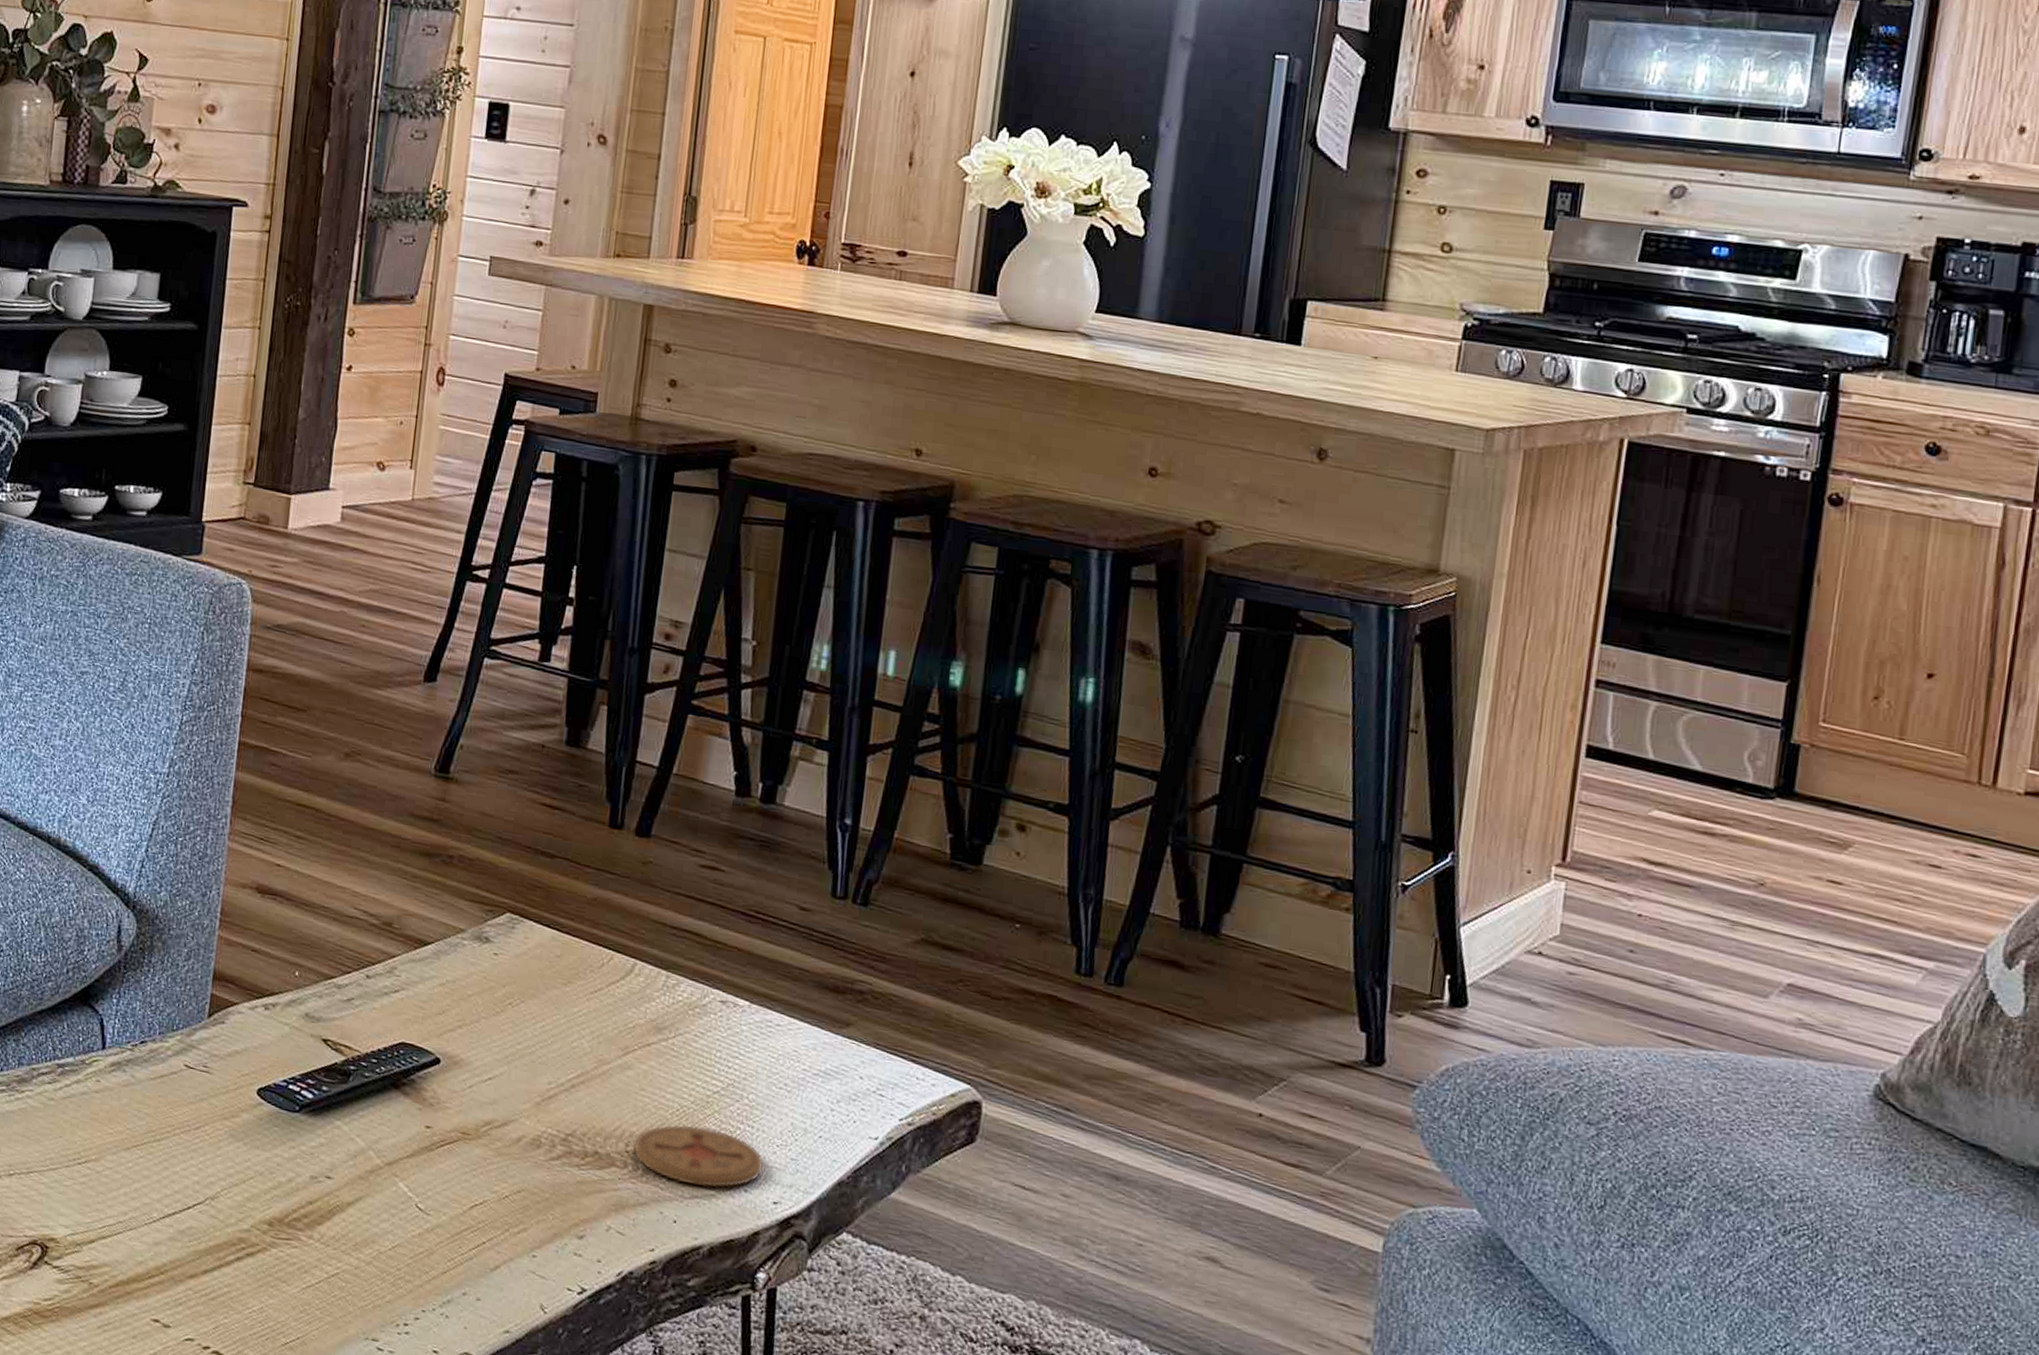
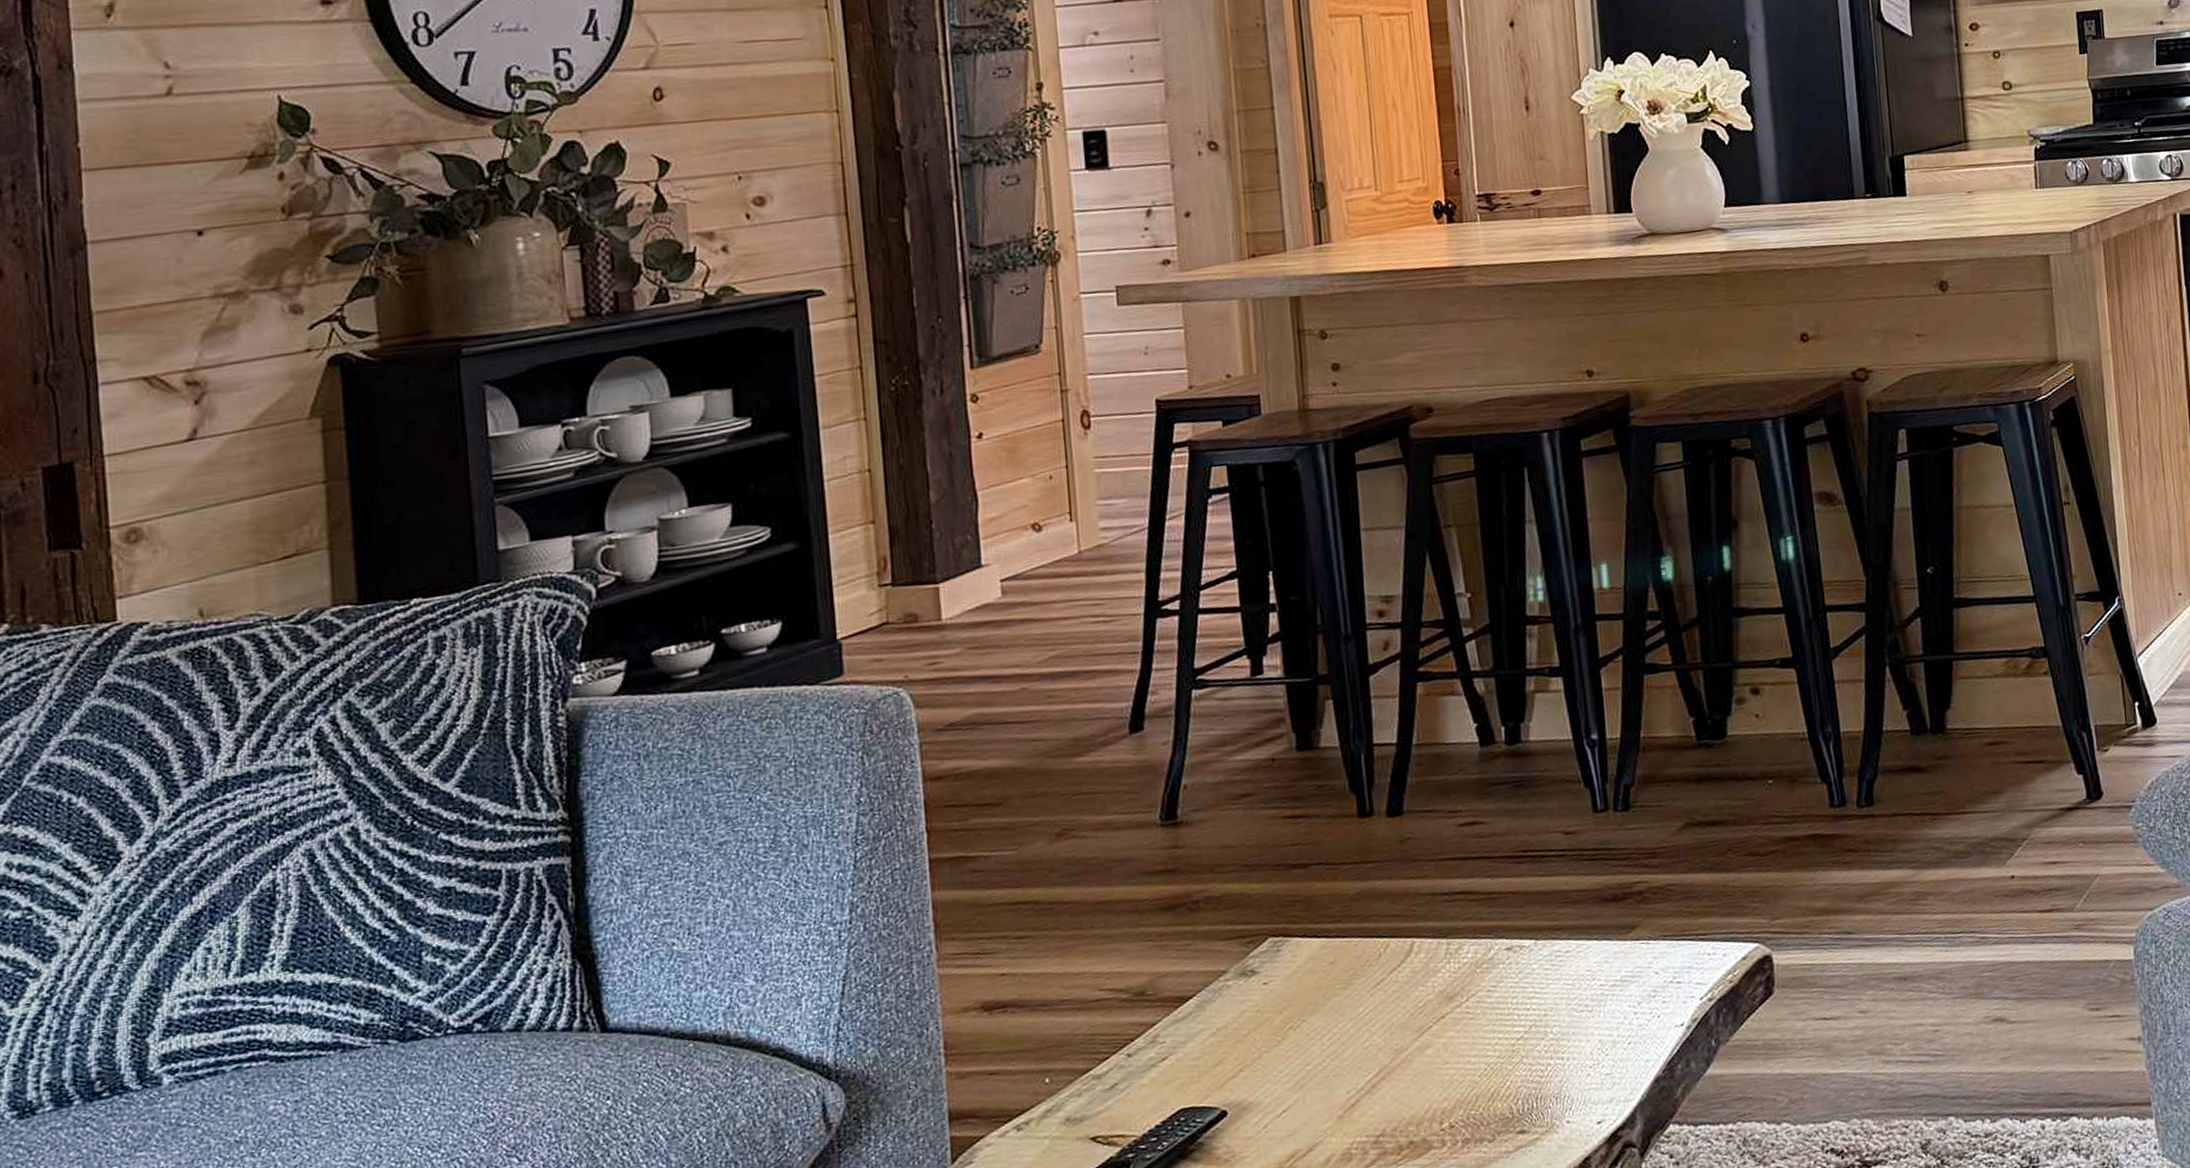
coaster: present [633,1123,765,1189] -> none [1447,1072,1582,1141]

